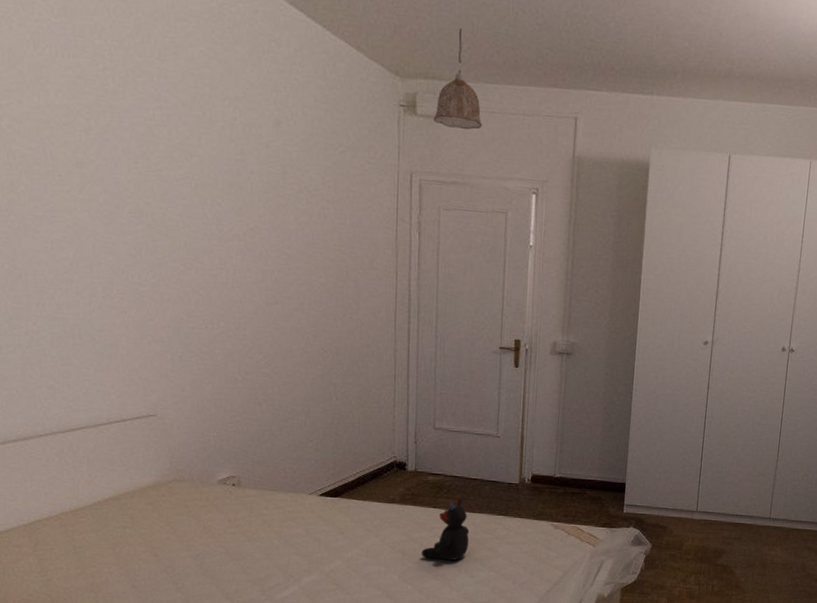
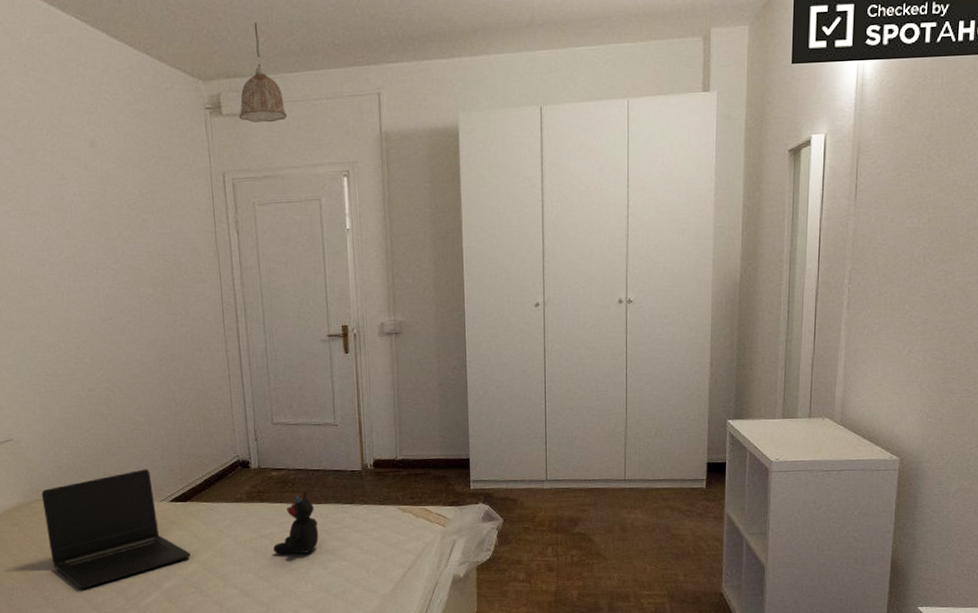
laptop: none [181,459,335,576] -> present [41,469,191,588]

